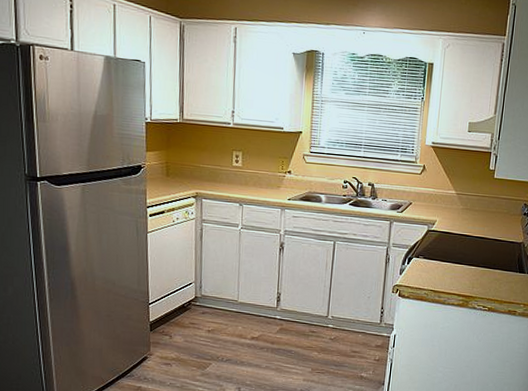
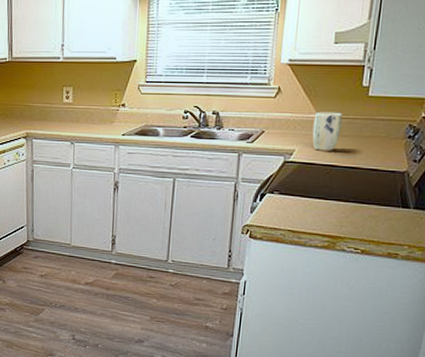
plant pot: none [450,189,474,223] -> present [312,111,343,151]

